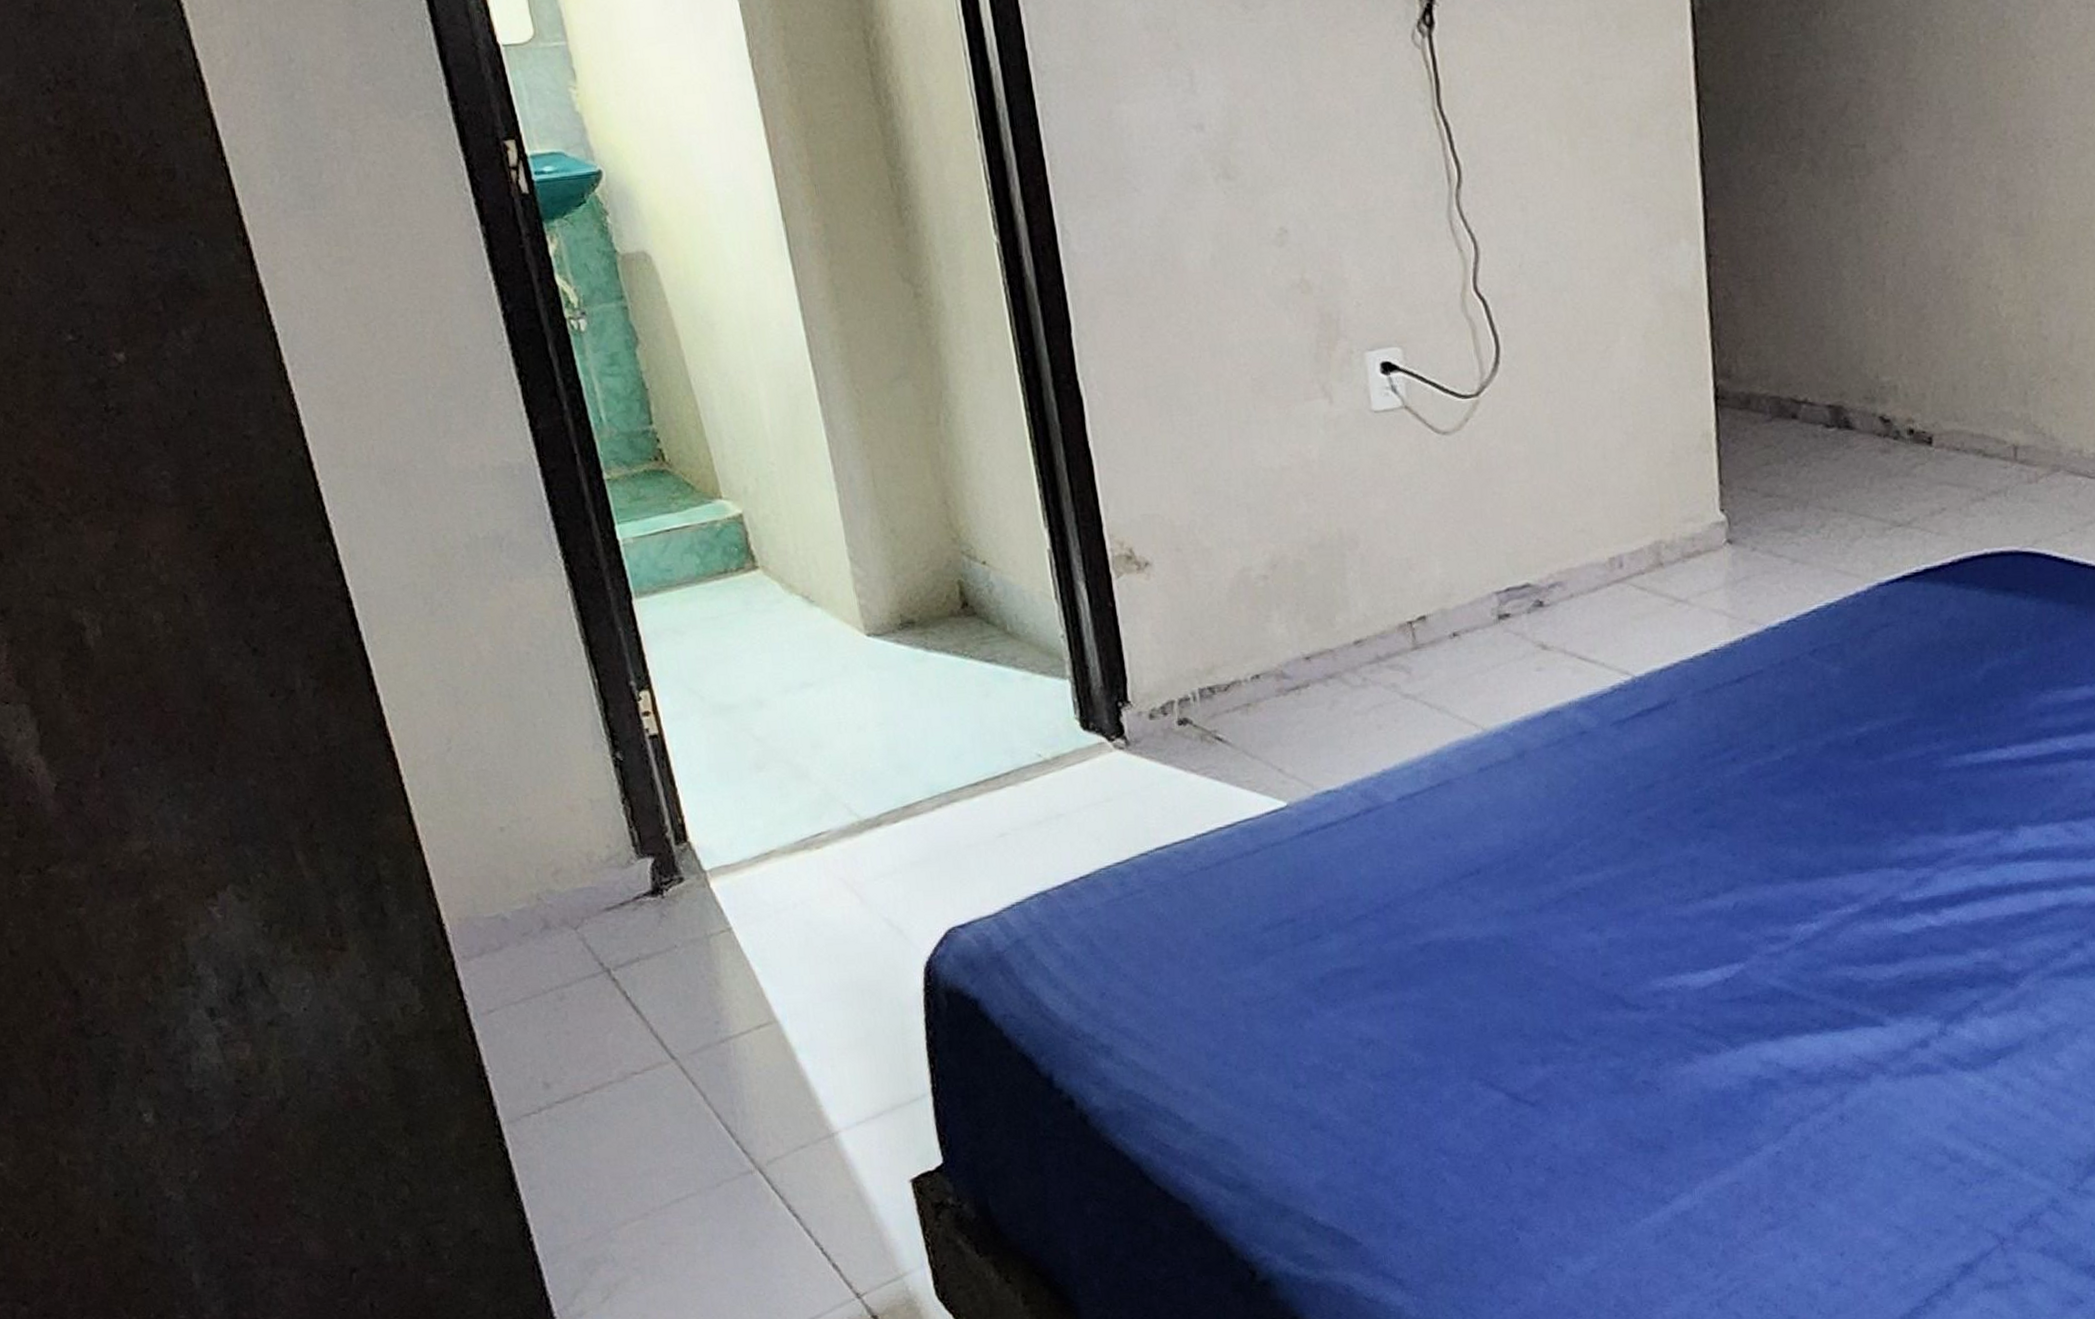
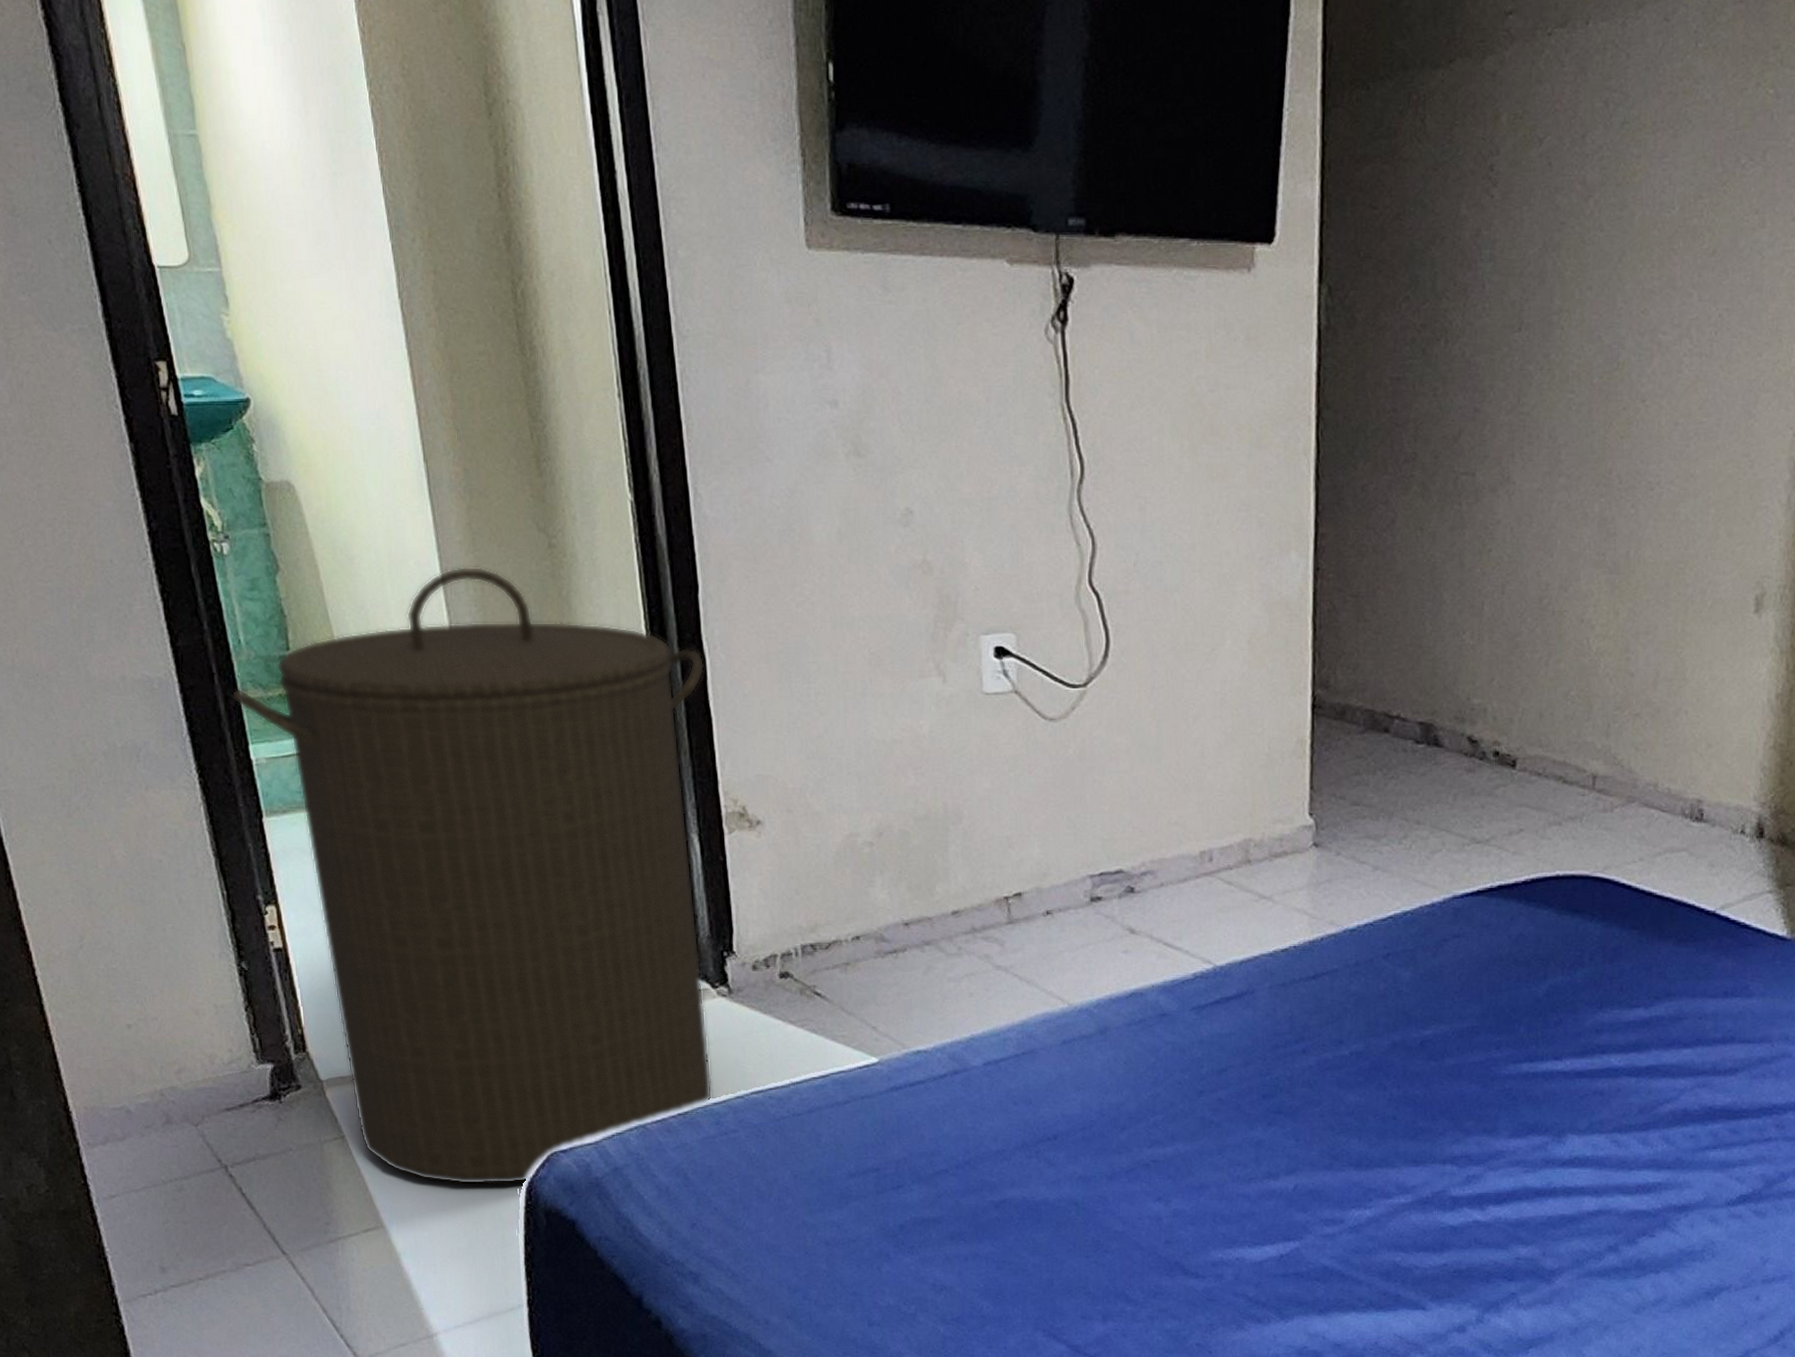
laundry hamper: none [594,322,1115,971] -> present [231,566,713,1185]

